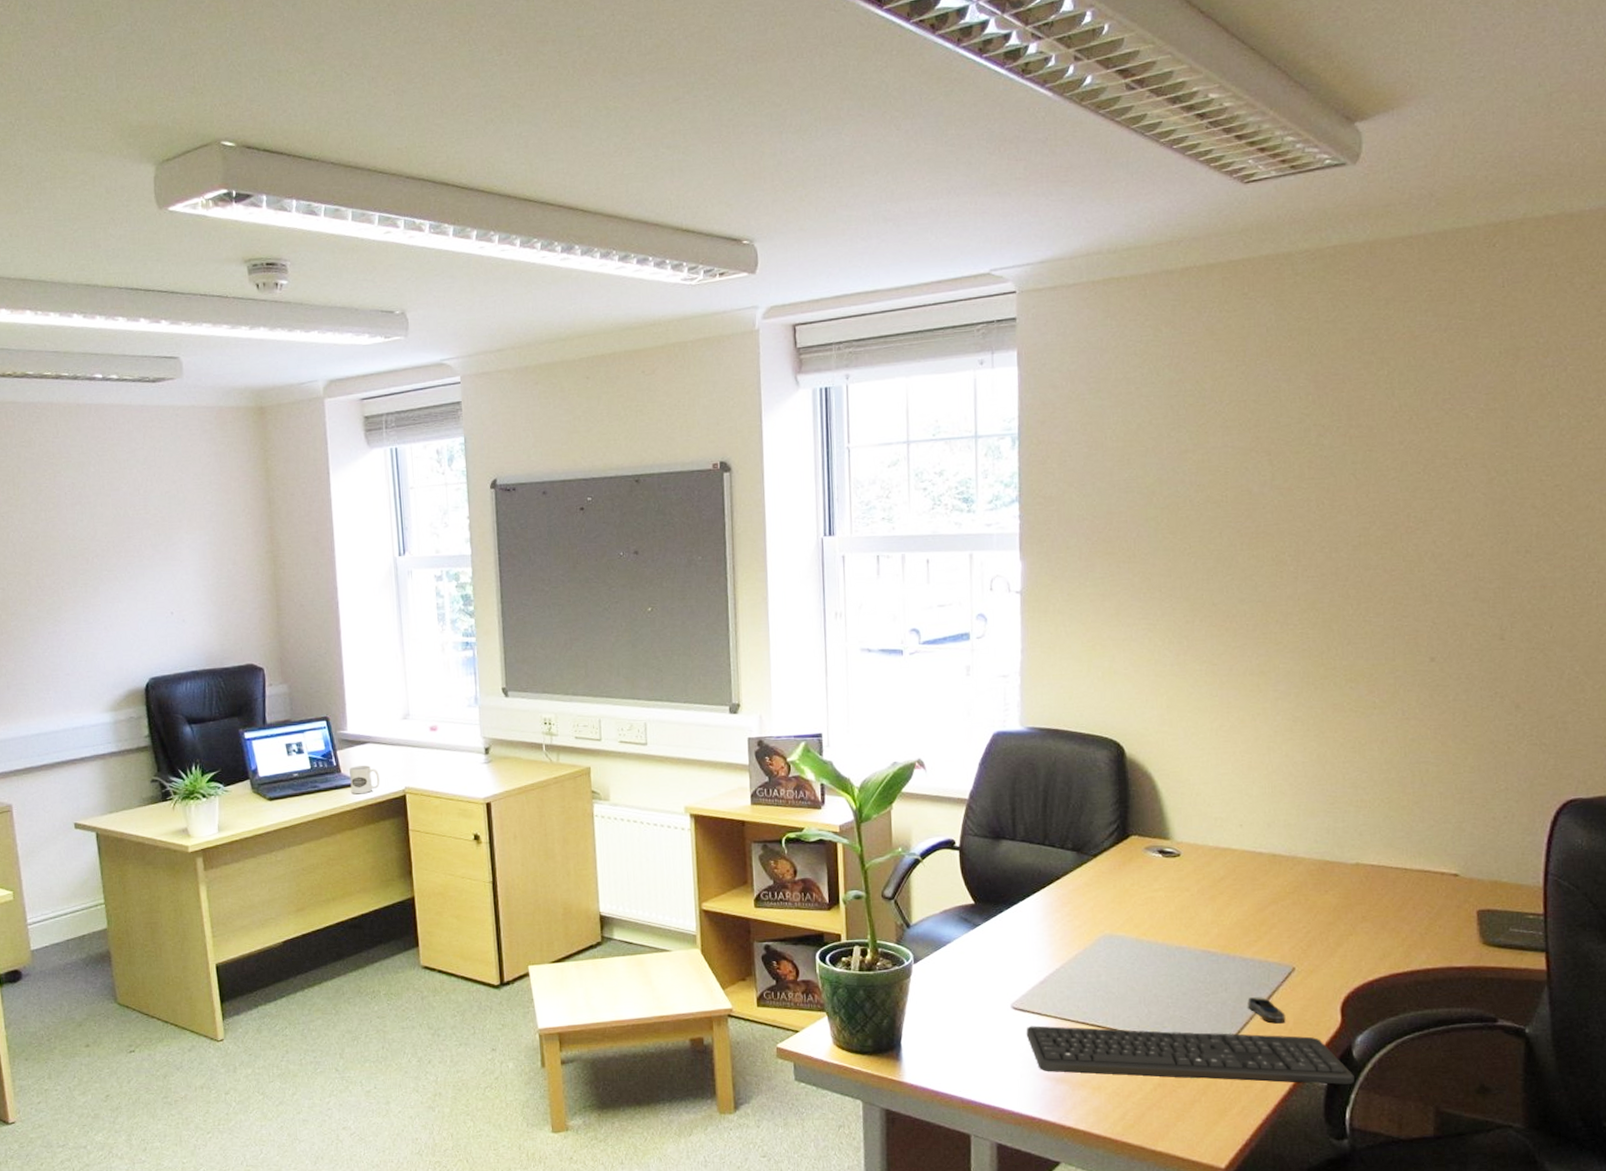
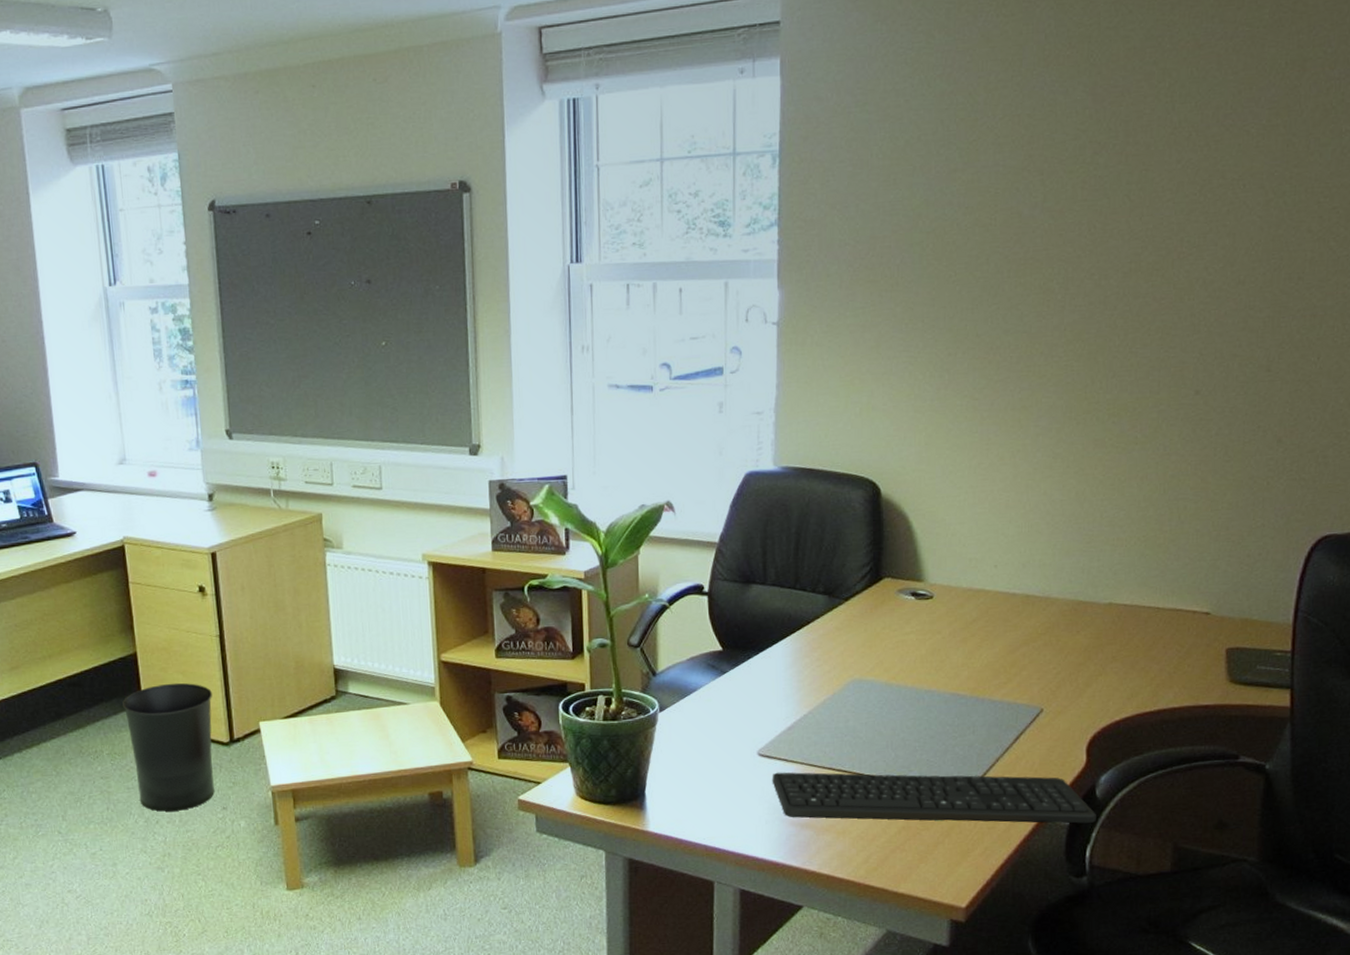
mug: present [349,765,380,795] -> none [62,514,96,546]
waste bin: none [400,926,484,1052] -> present [123,682,215,812]
computer mouse: present [1247,997,1286,1024] -> none [994,739,1032,765]

